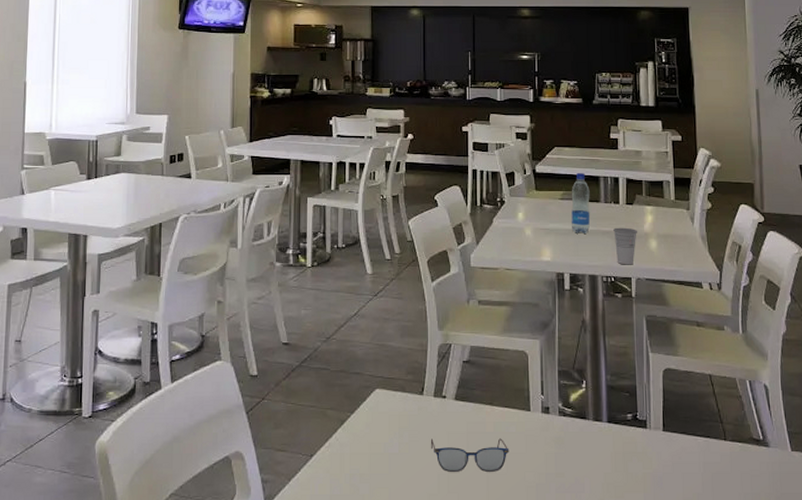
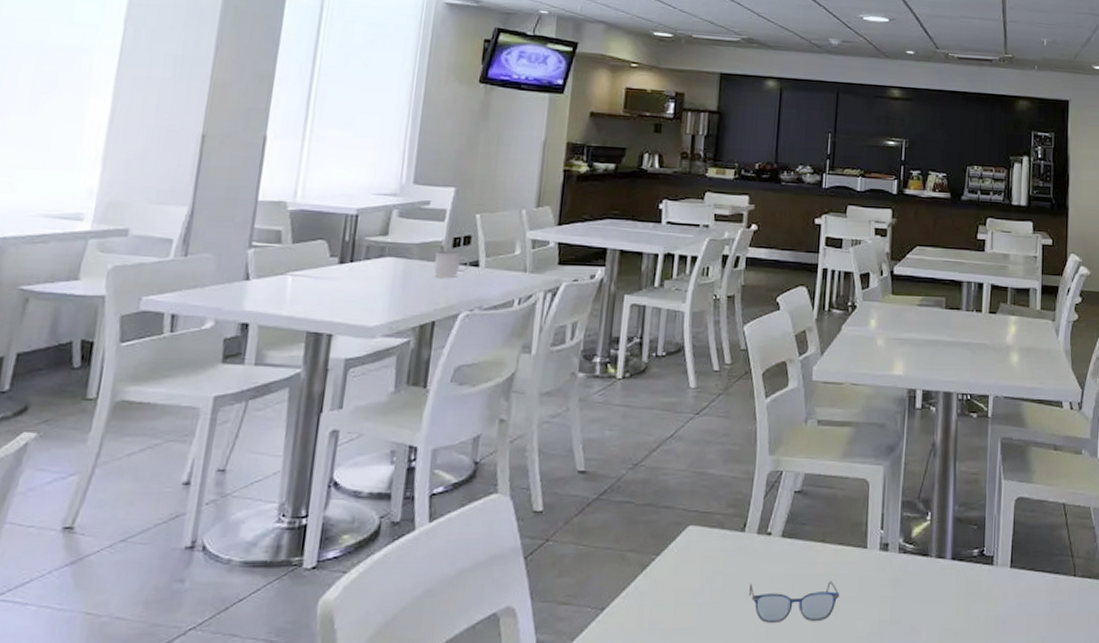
mug: none [157,166,184,189] -> present [434,250,470,279]
bottle: present [571,173,591,233] -> none [928,277,951,345]
cup: present [613,227,637,265] -> none [973,339,999,381]

